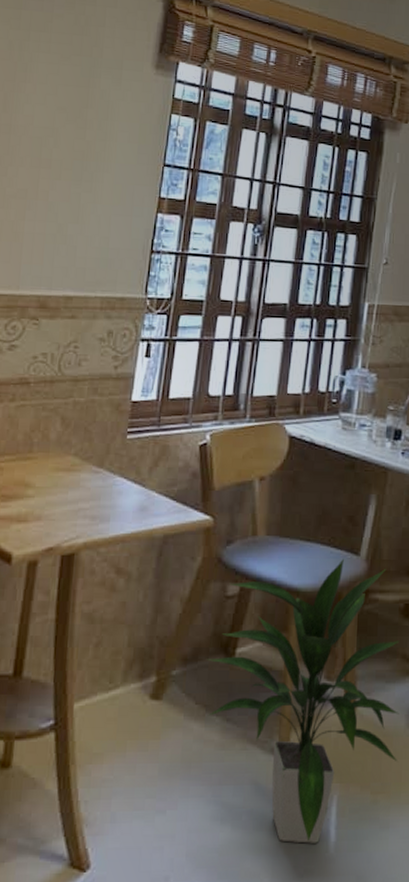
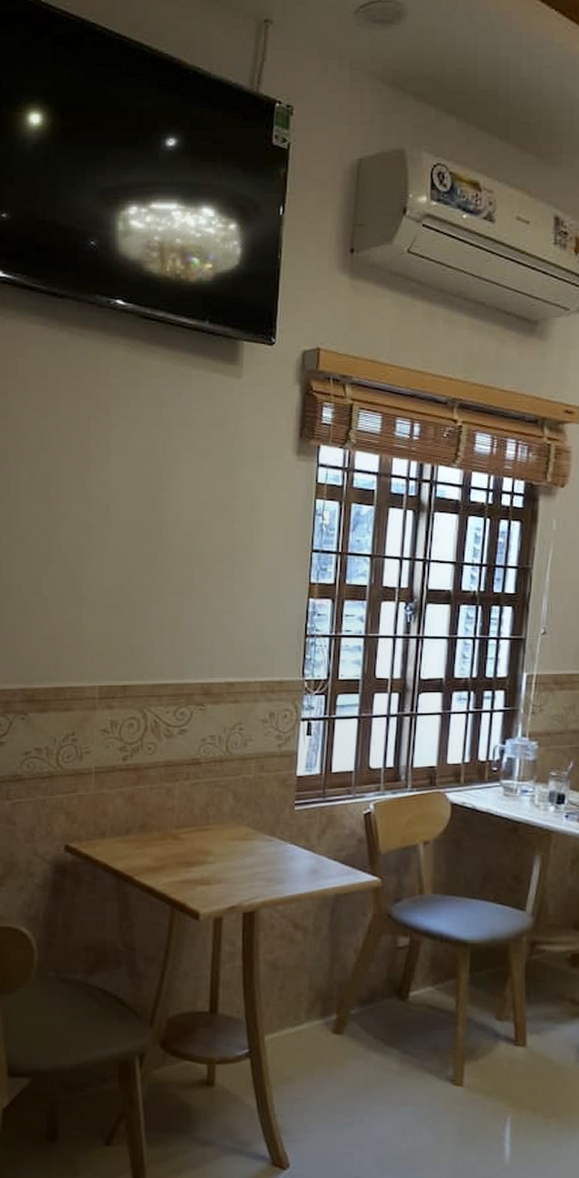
indoor plant: present [207,559,400,844] -> none [383,914,569,1156]

